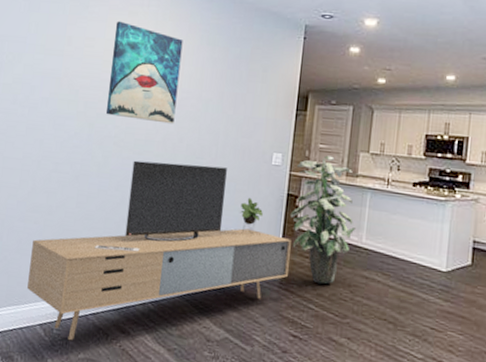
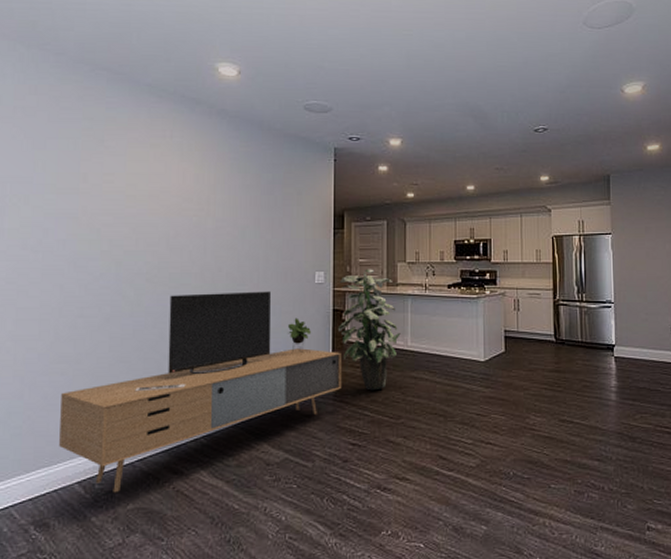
wall art: present [105,21,183,124] -> none [134,154,212,254]

